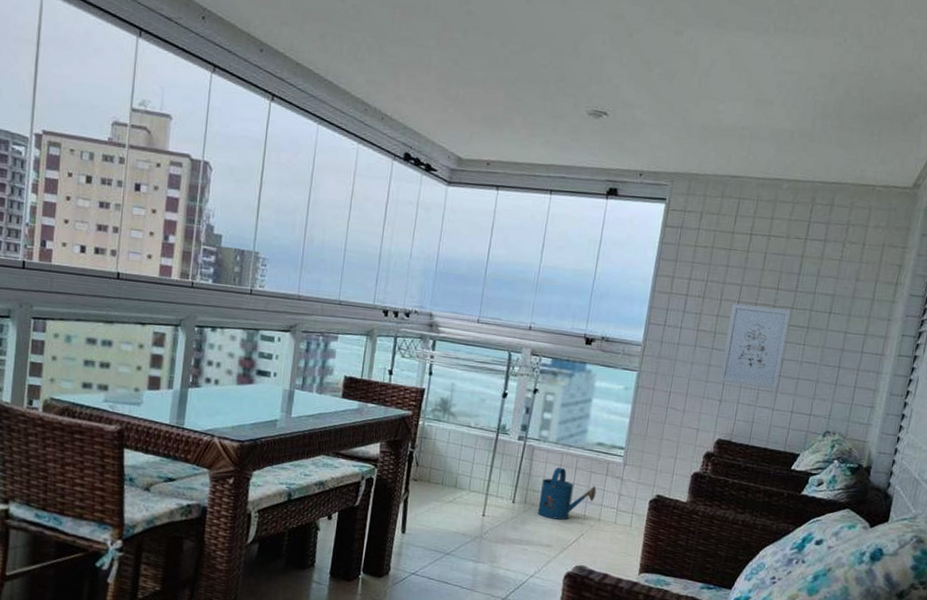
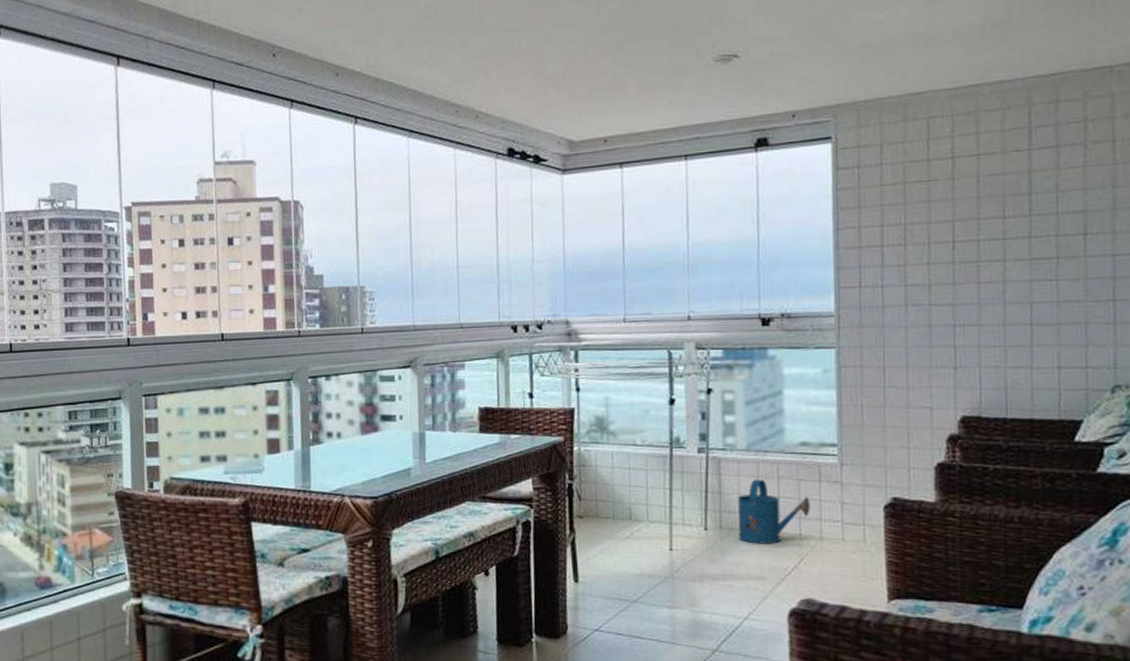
wall art: present [719,303,791,390] -> none [946,239,1032,344]

